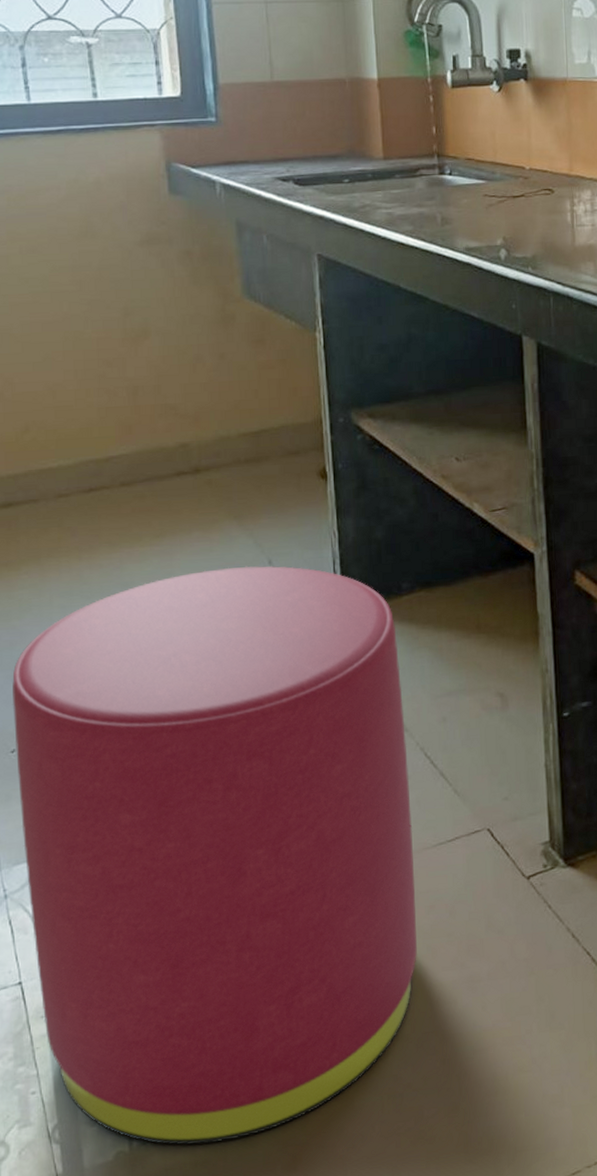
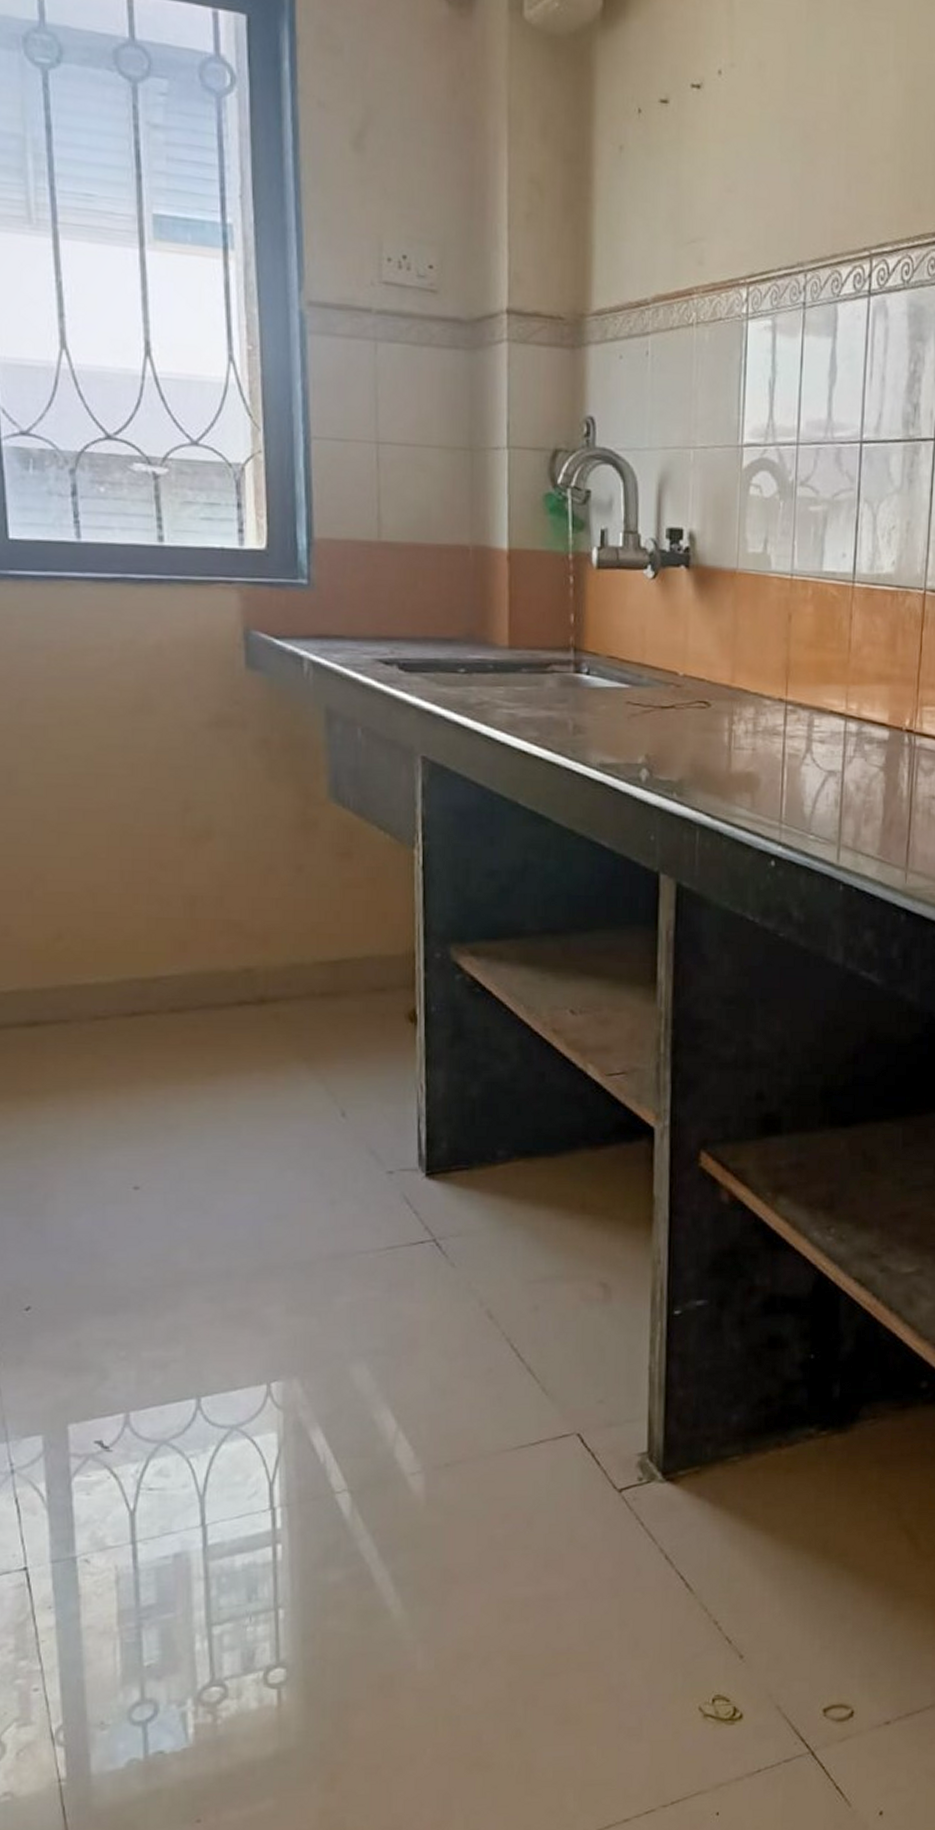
stool: present [12,566,418,1146] -> none [28,1116,492,1757]

